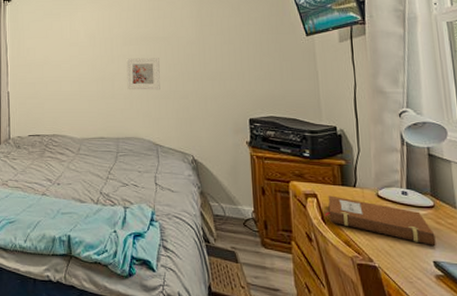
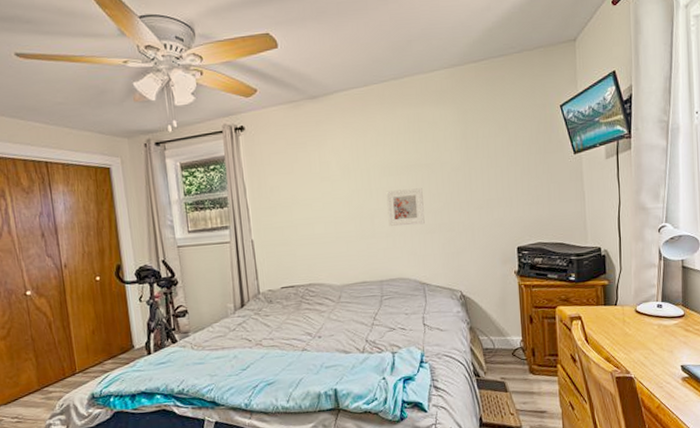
notebook: present [325,195,436,246] -> none [588,316,684,352]

